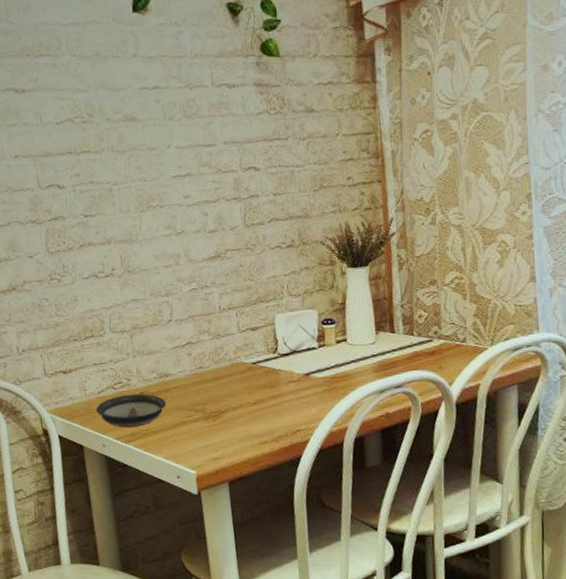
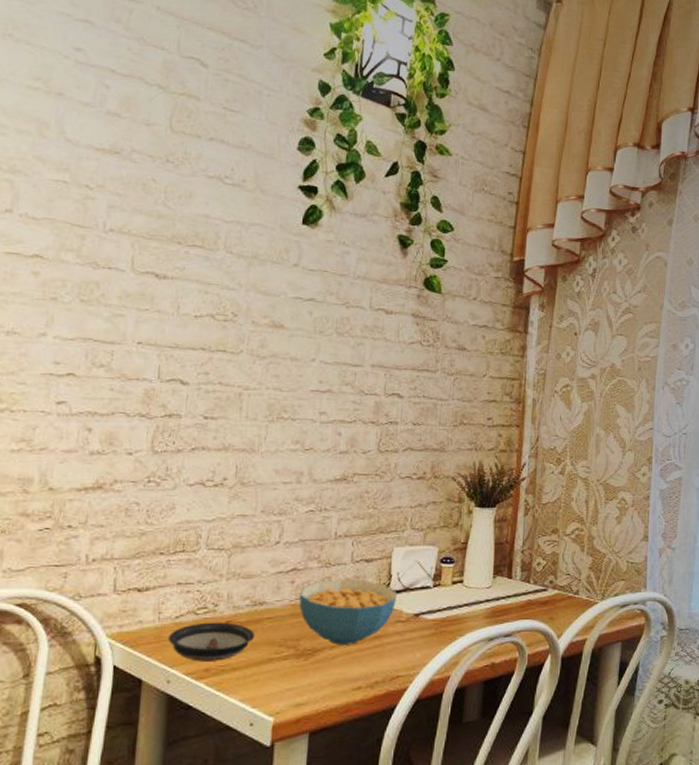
cereal bowl: none [198,347,286,406] -> present [299,579,397,645]

